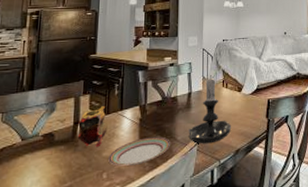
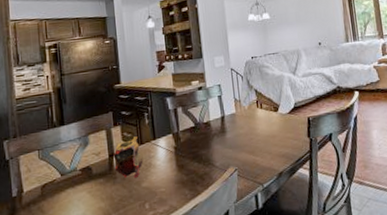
plate: present [108,136,170,166] -> none [148,164,209,196]
candle holder: present [188,75,232,144] -> none [226,96,272,169]

